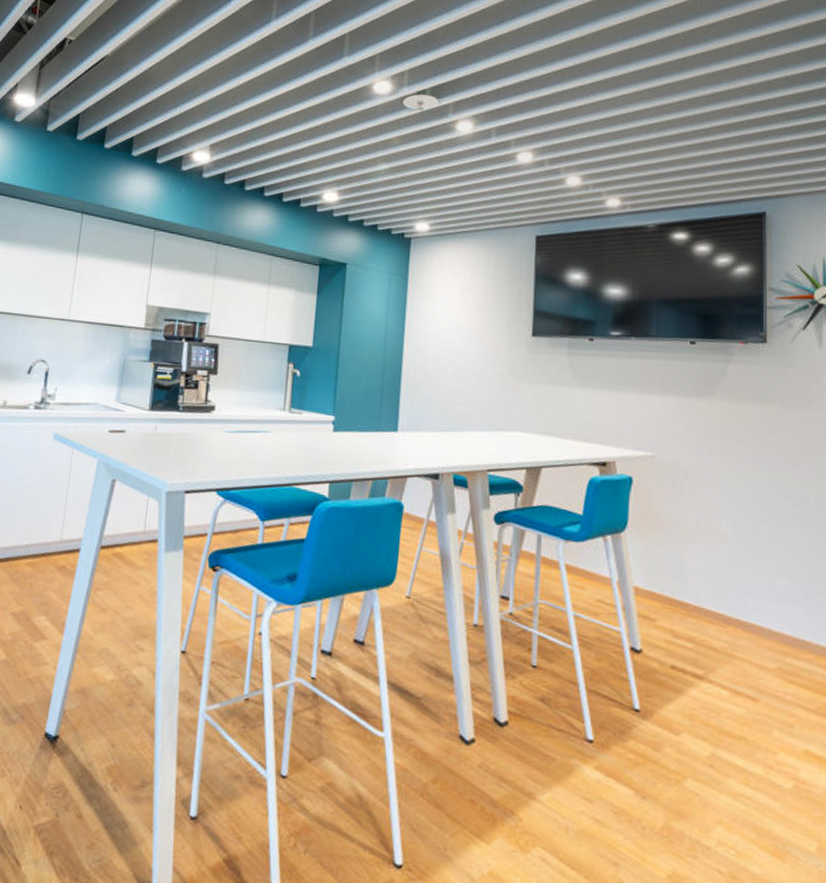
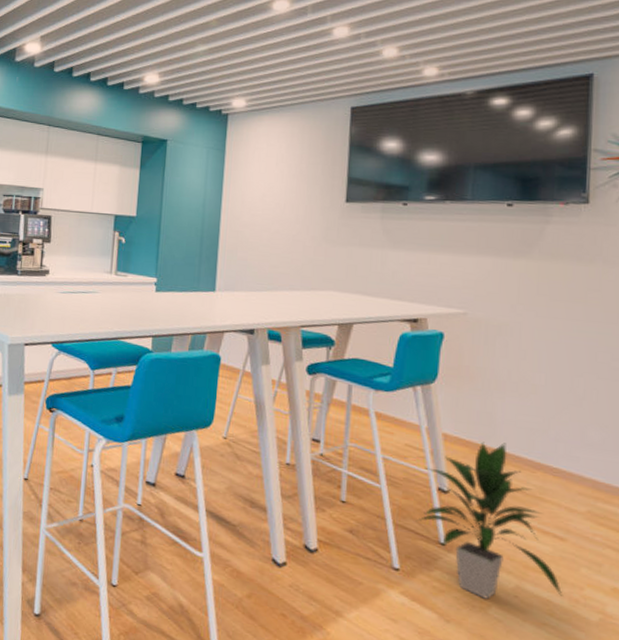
indoor plant: none [609,595,758,770] -> present [415,441,563,599]

